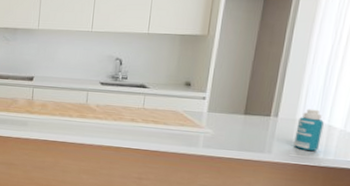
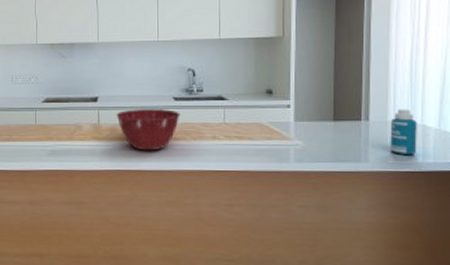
mixing bowl: none [48,90,105,127] -> present [116,109,180,151]

